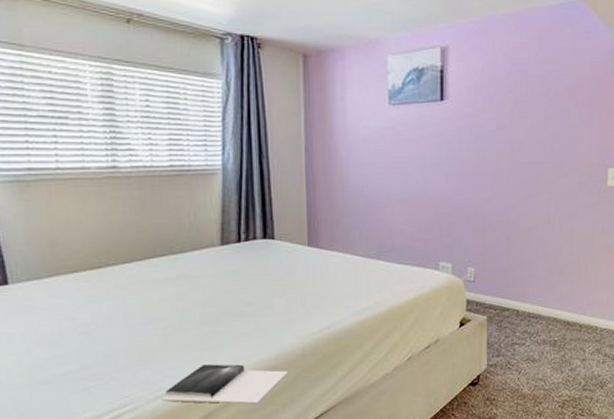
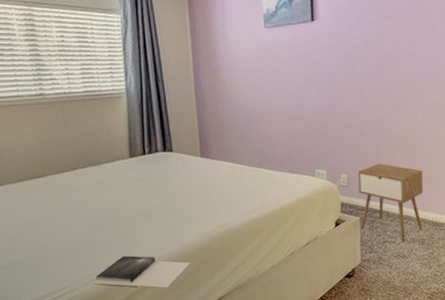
nightstand: none [487,257,555,344] -> present [358,164,423,242]

